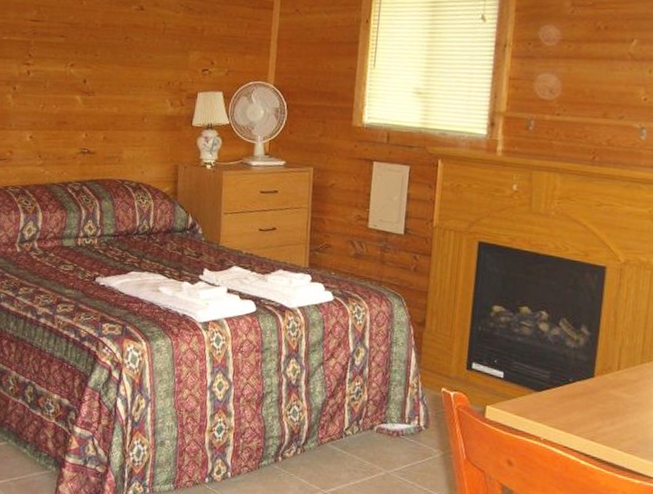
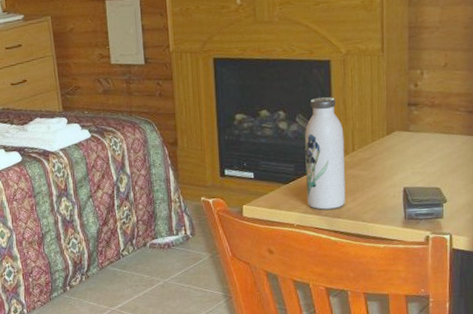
water bottle: none [559,304,611,430] -> present [304,96,346,210]

